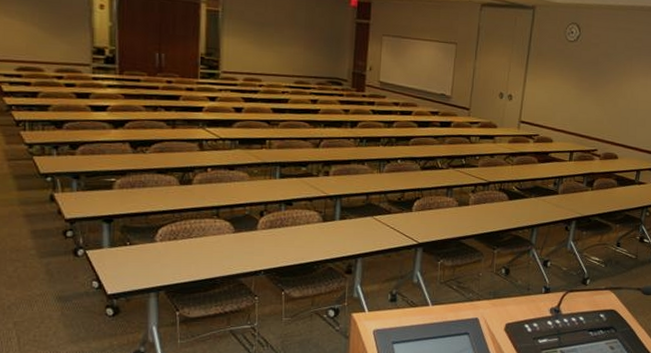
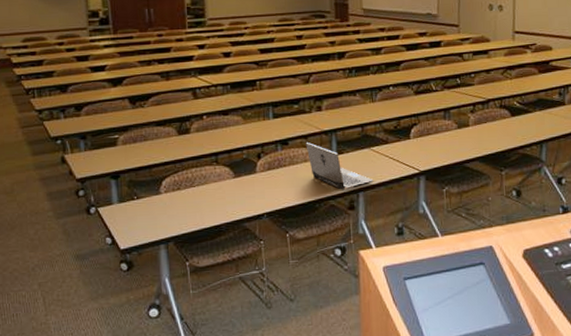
laptop computer: none [310,205,373,254] -> present [305,143,374,190]

